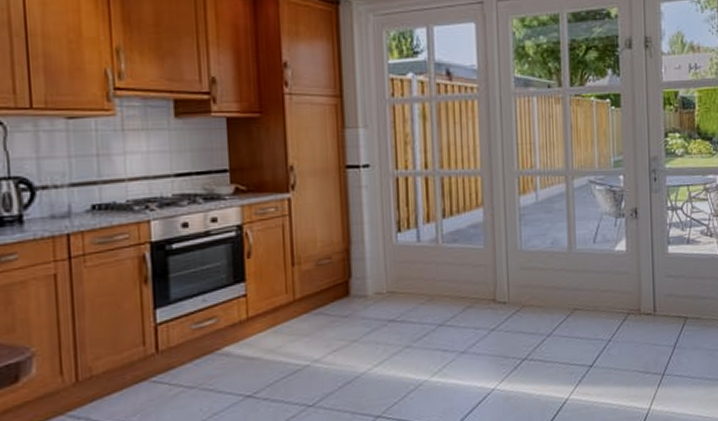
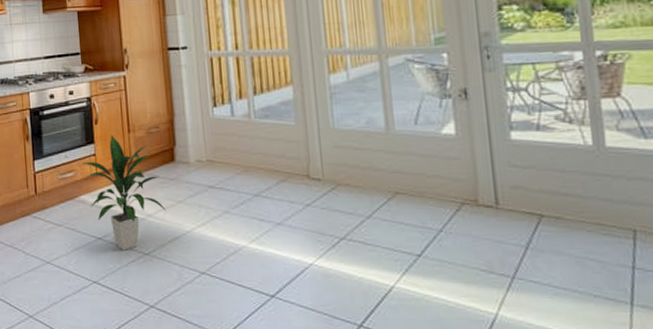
indoor plant: none [228,270,337,406] -> present [83,135,166,250]

